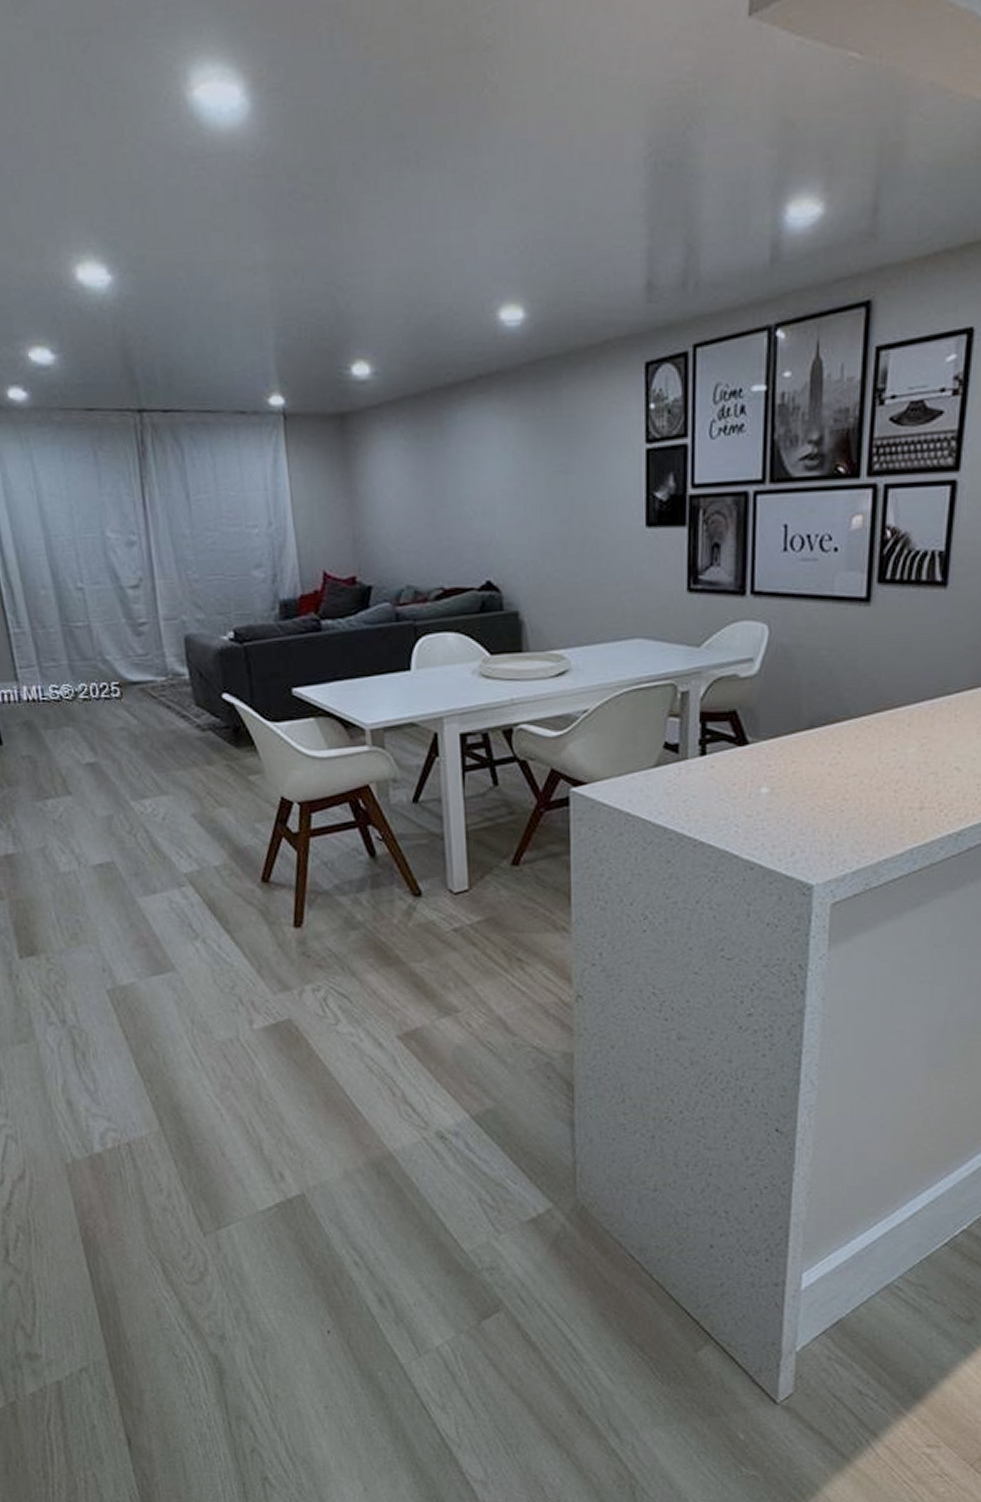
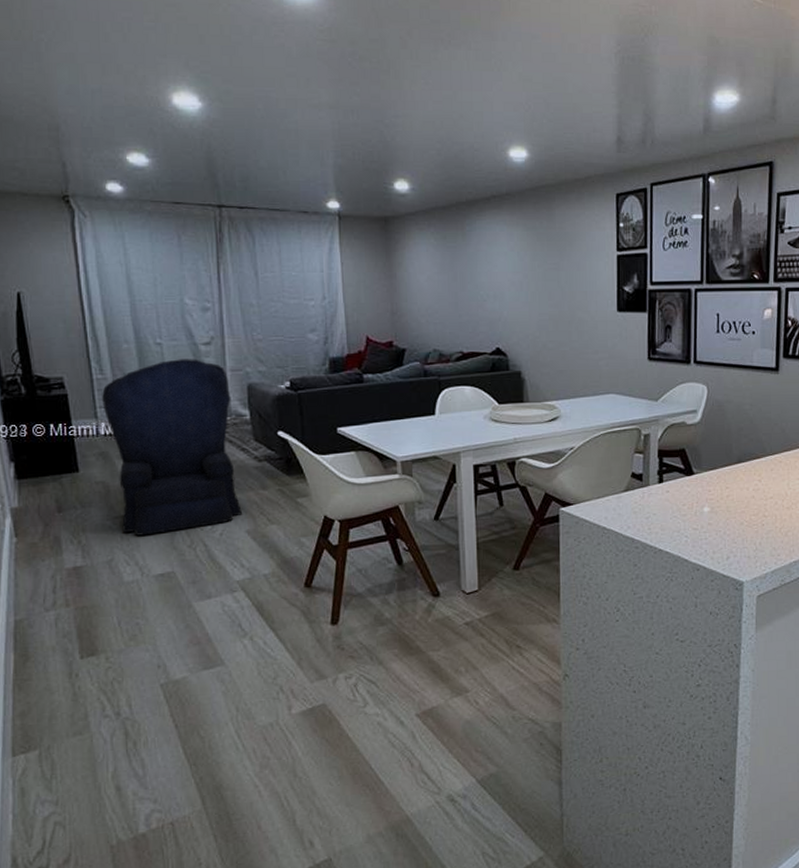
armchair: none [21,606,187,819] -> present [102,359,243,536]

